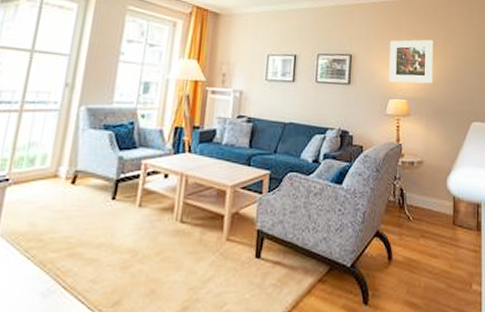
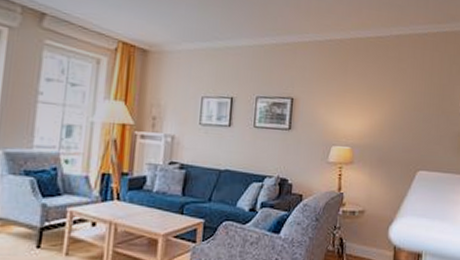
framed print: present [389,39,433,84] -> none [332,82,382,131]

